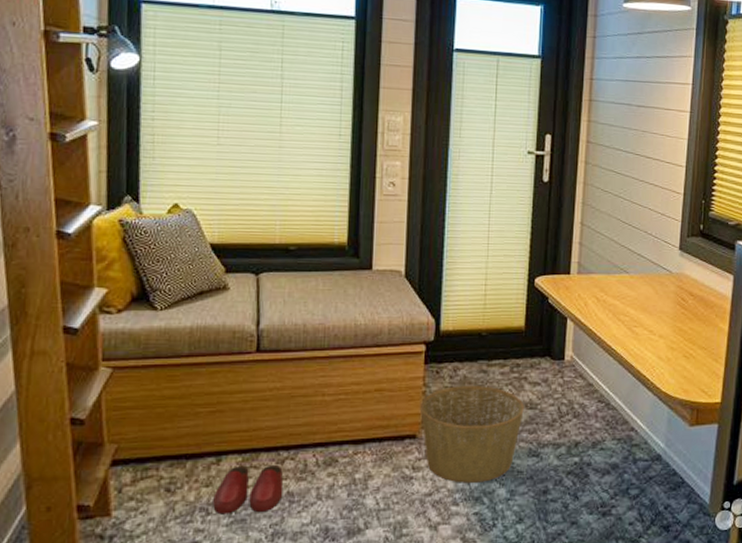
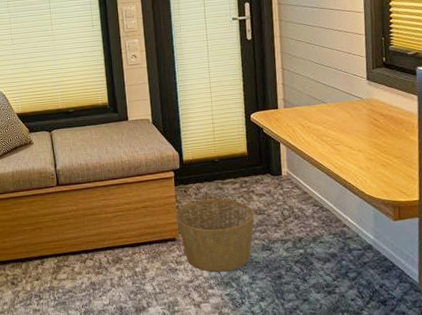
slippers: present [213,464,283,515] -> none [42,263,88,299]

